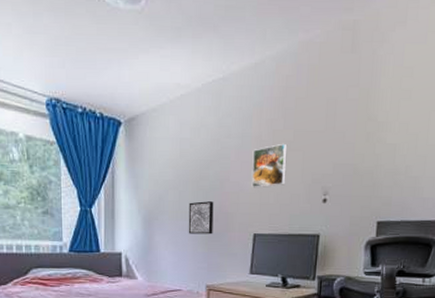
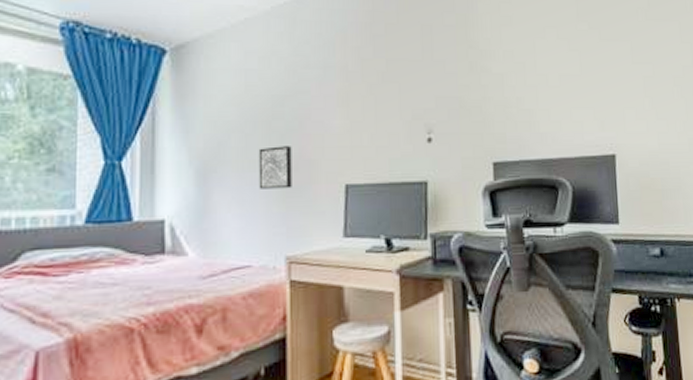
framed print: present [251,143,288,189] -> none [338,74,381,128]

